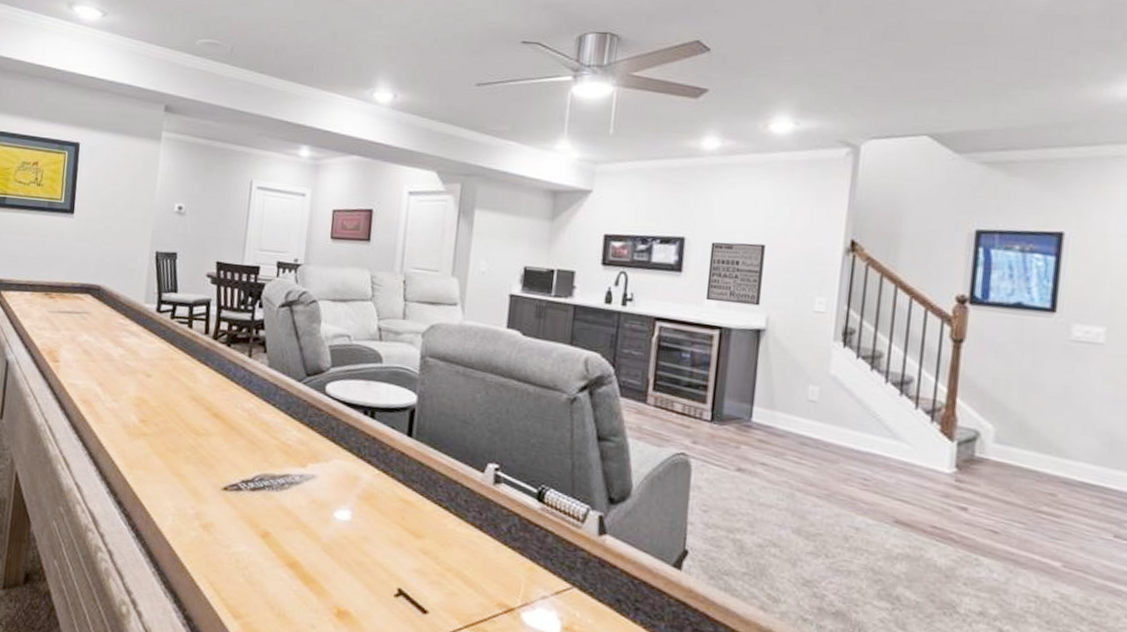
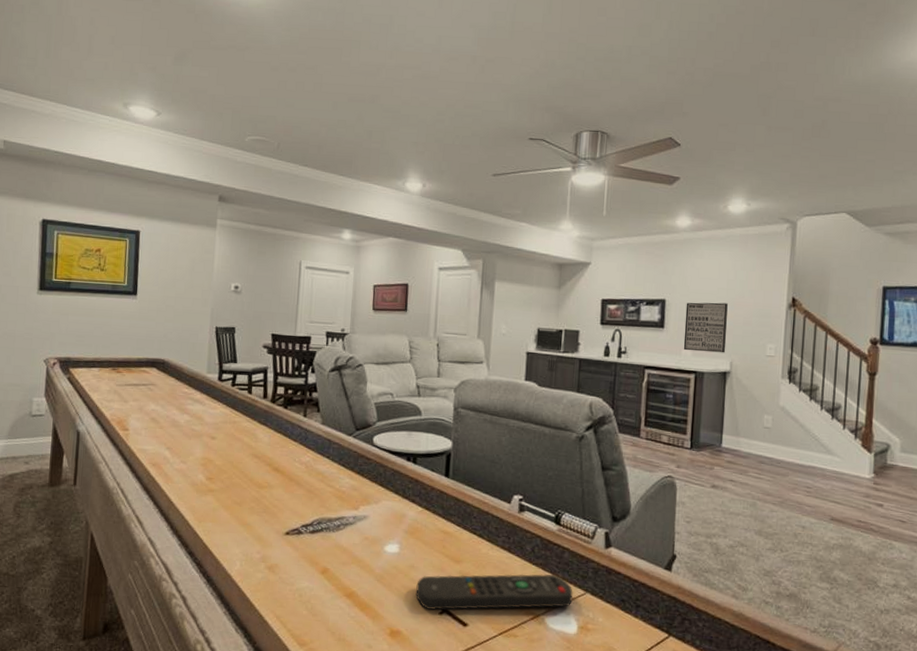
remote control: none [368,550,557,602] -> present [416,574,573,611]

